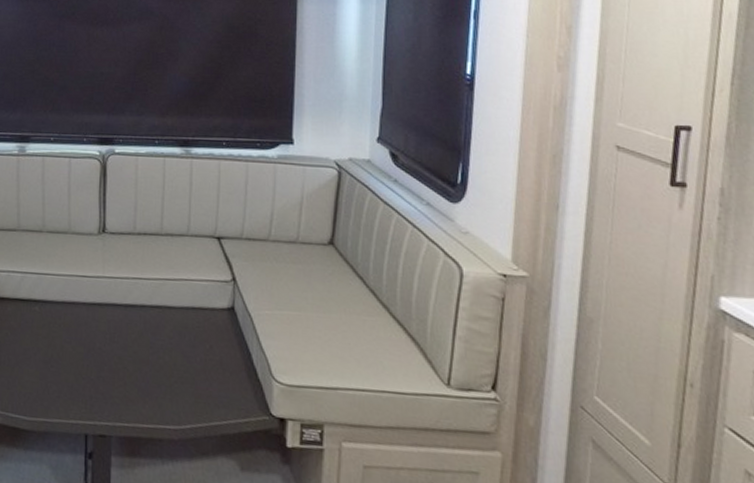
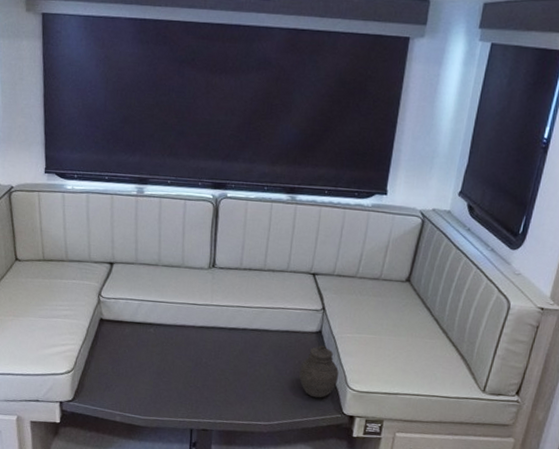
jar: none [211,324,261,394] -> present [298,345,339,398]

